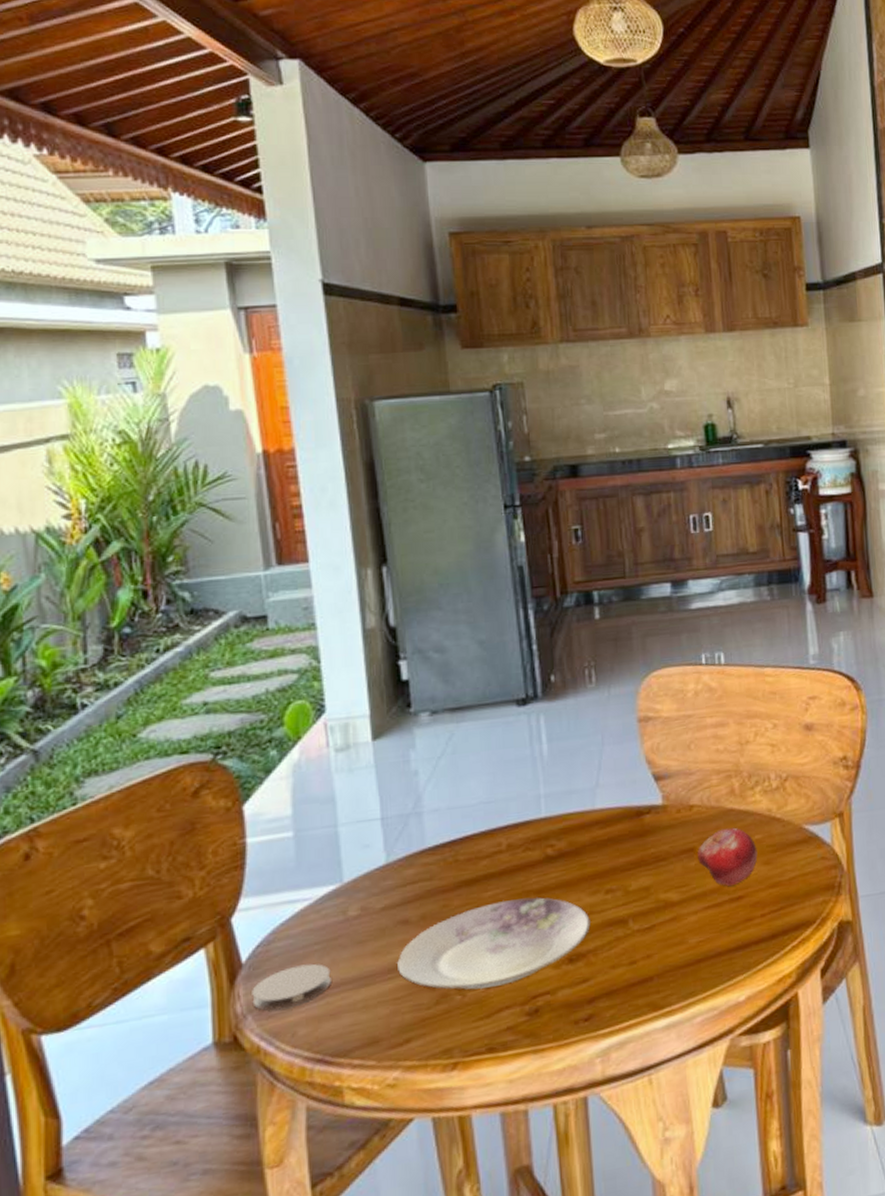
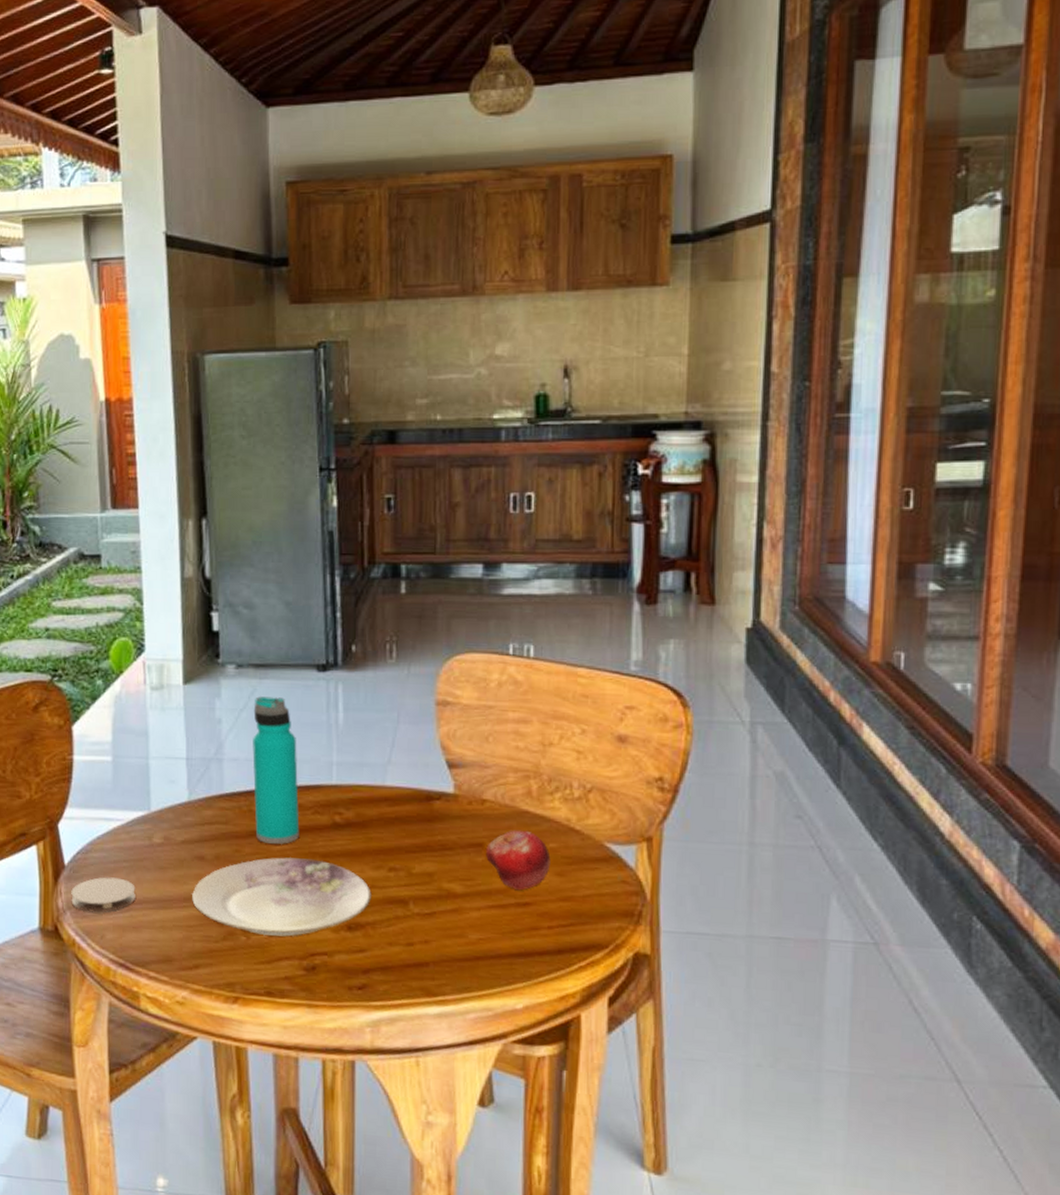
water bottle: none [452,738,511,892] -> present [252,696,300,845]

